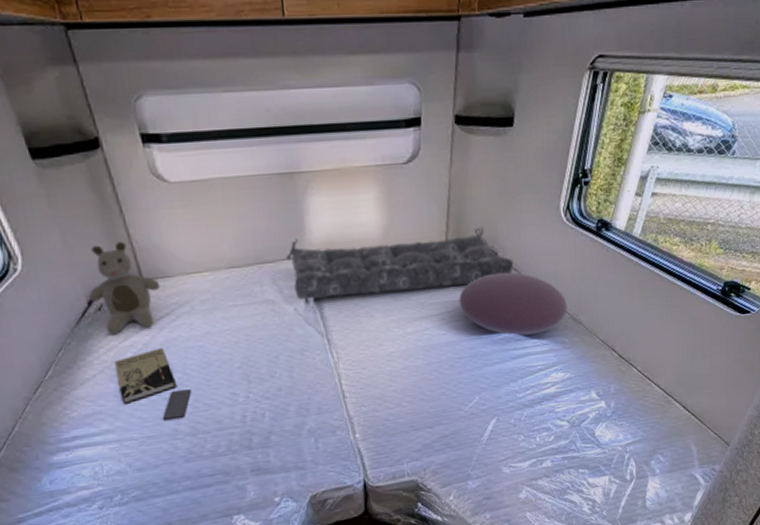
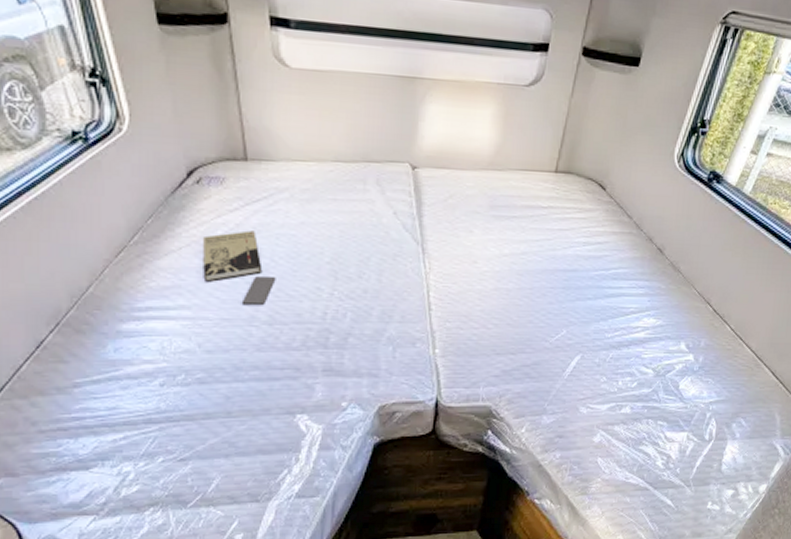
teddy bear: present [88,241,161,335] -> none [188,118,263,210]
seat cushion: present [286,227,514,301] -> none [394,142,621,216]
cushion: present [459,272,568,336] -> none [560,208,669,275]

